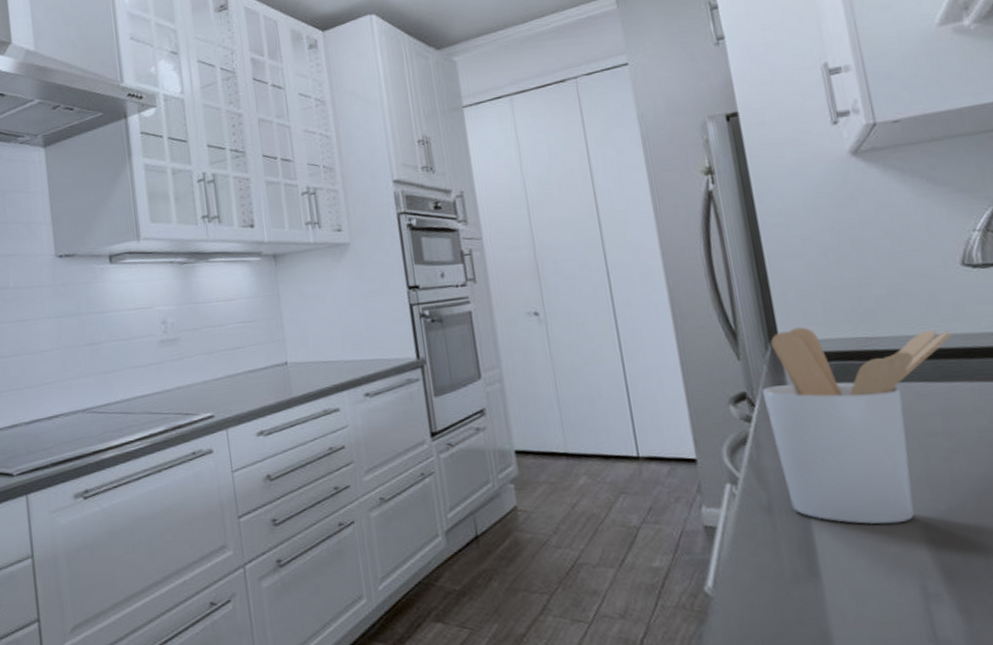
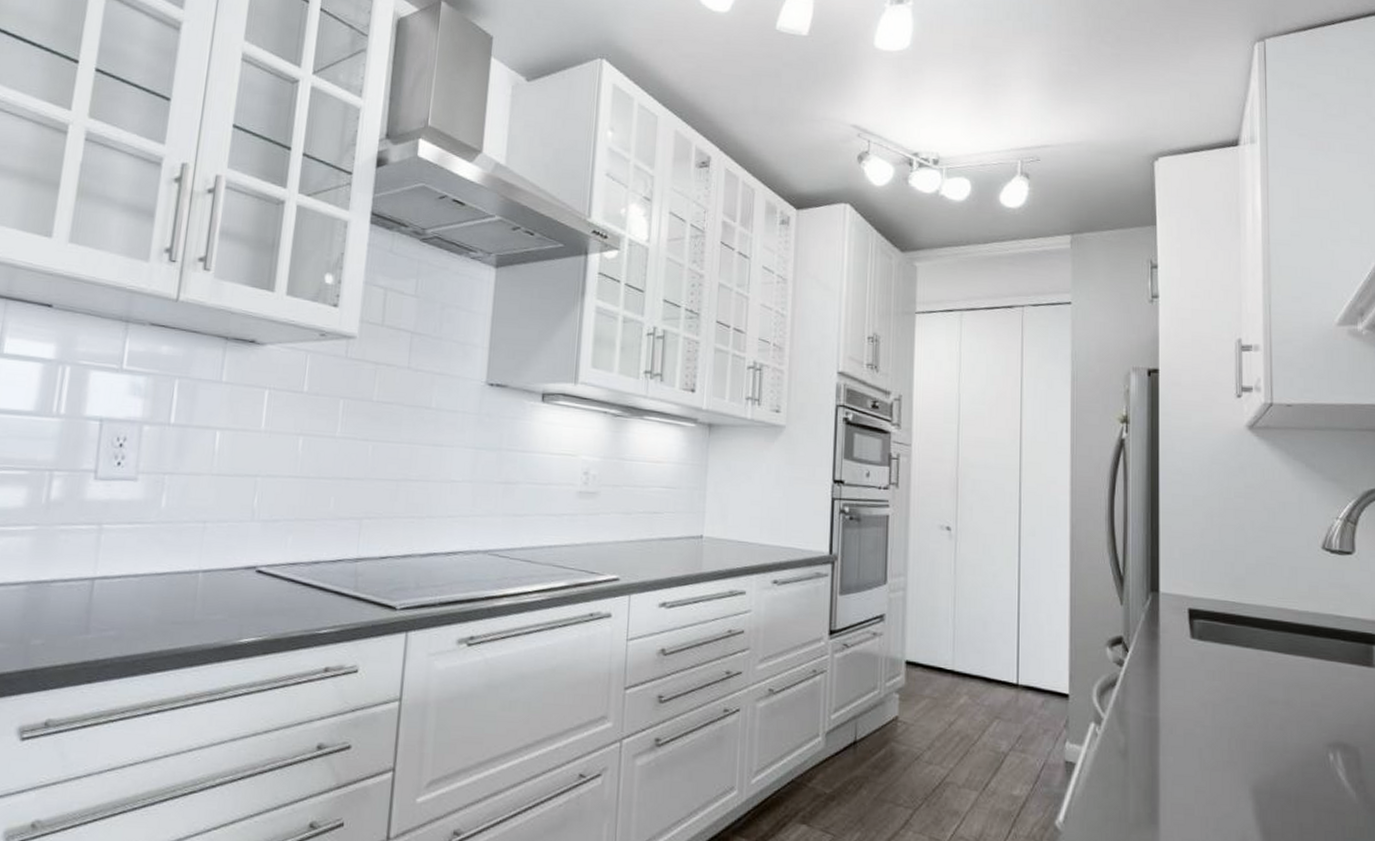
utensil holder: present [762,327,954,525] -> none [1137,582,1306,783]

